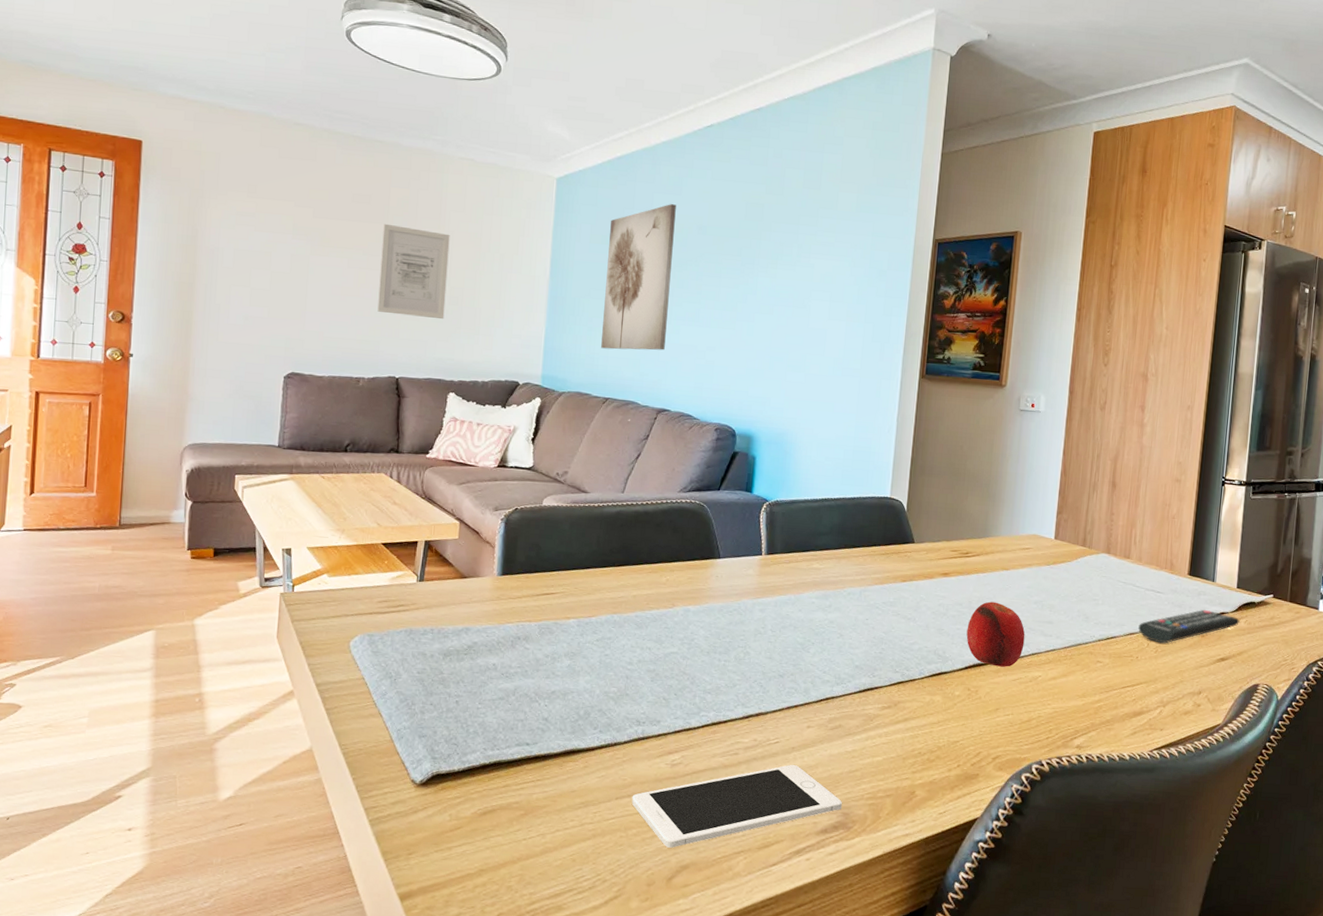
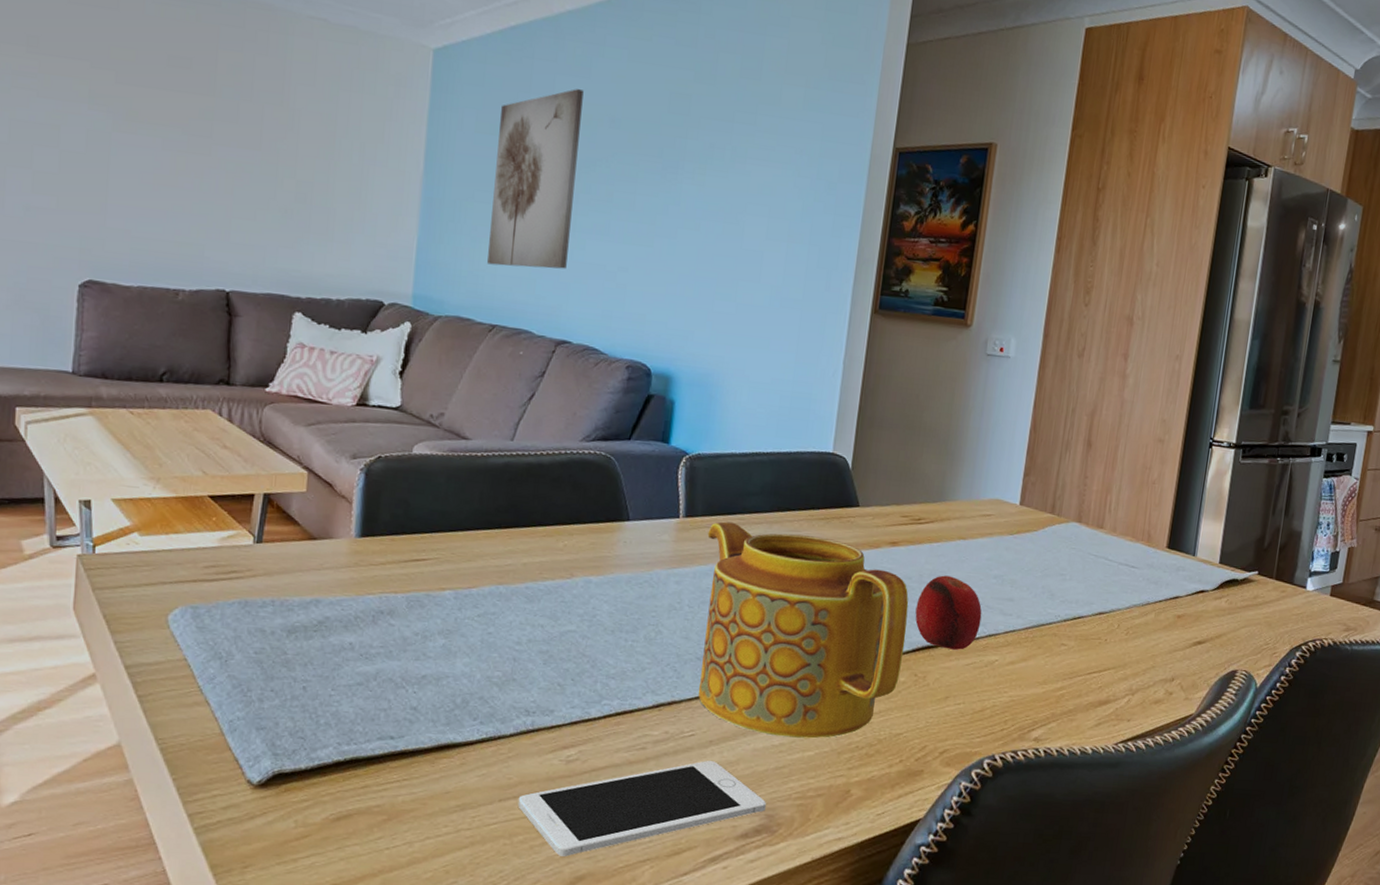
wall art: present [377,223,450,320] -> none [201,95,296,221]
teapot: none [781,557,961,746] -> present [698,521,909,739]
remote control: present [1138,609,1240,644] -> none [1108,586,1220,625]

